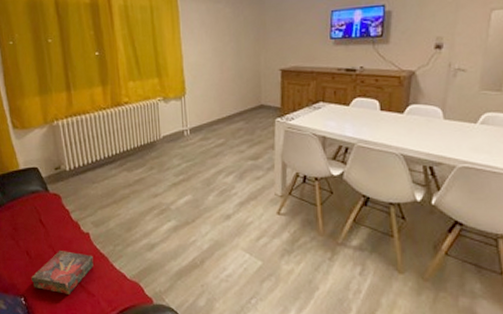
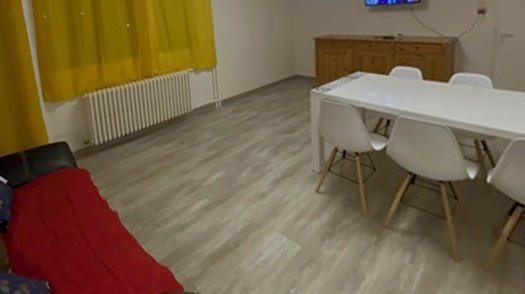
book: present [31,251,93,294] -> none [57,231,121,279]

